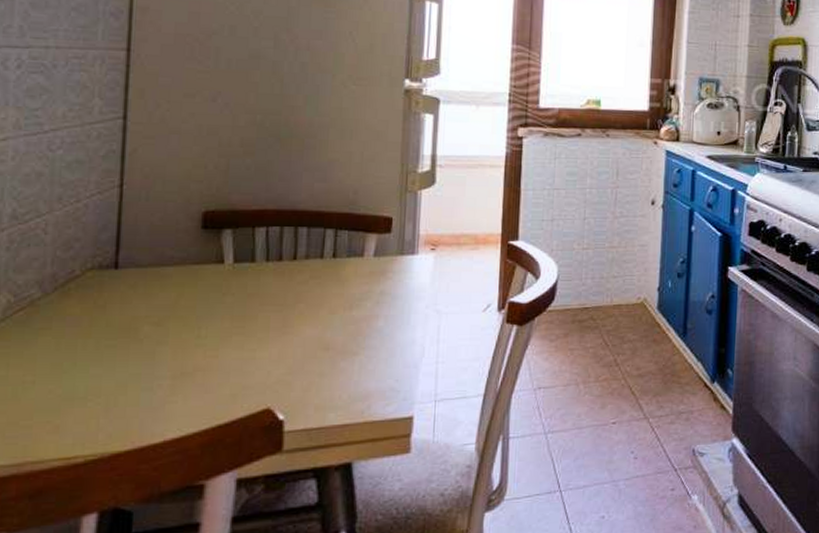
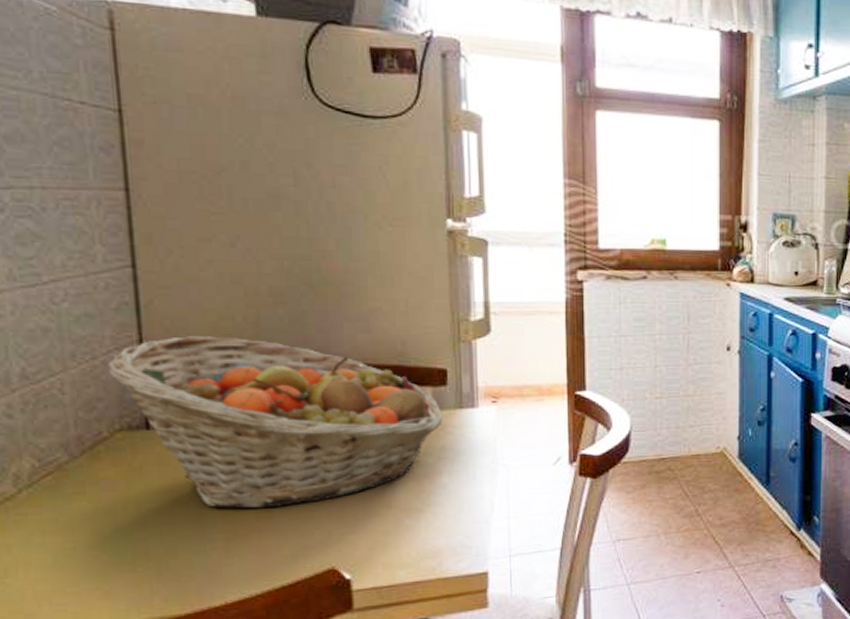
fruit basket: none [89,182,385,348] -> present [108,336,443,509]

